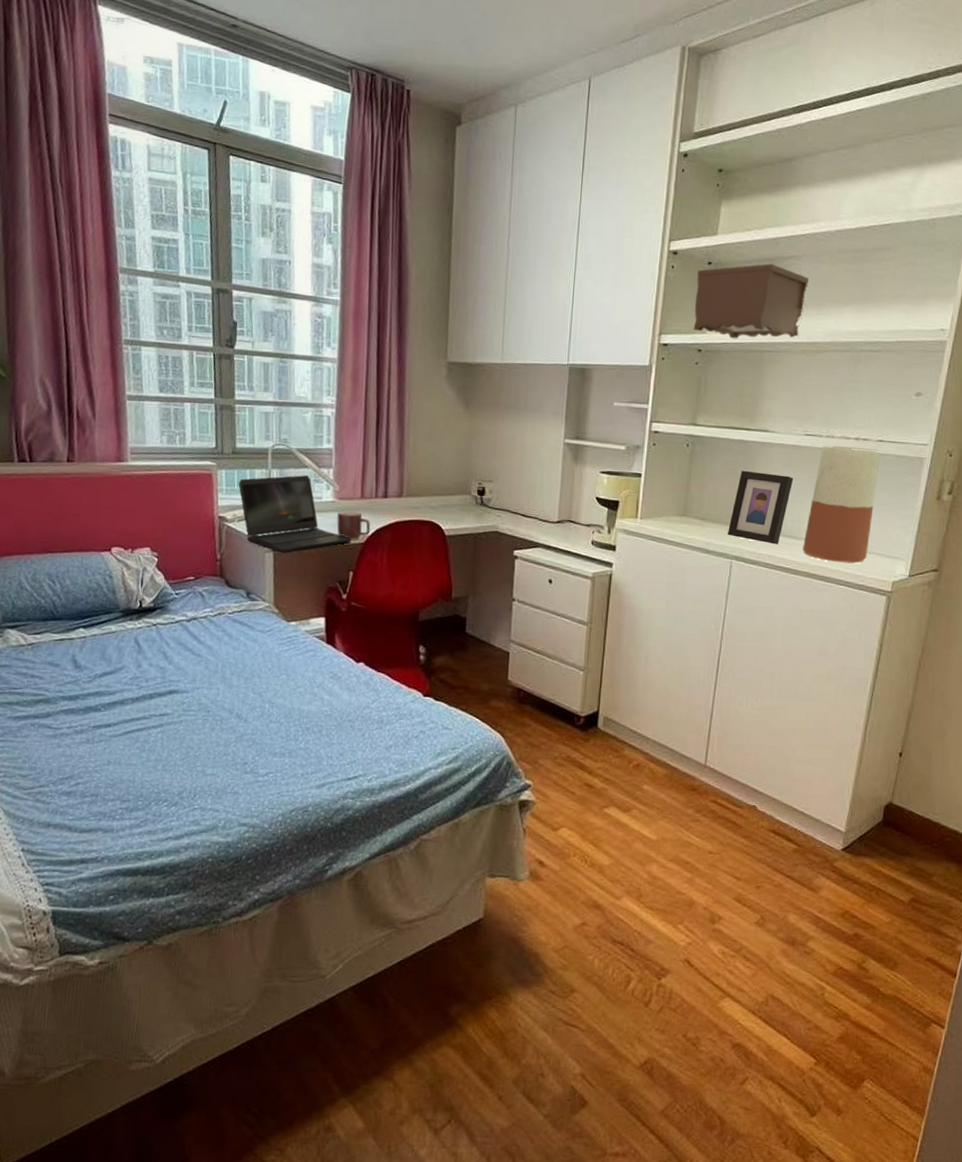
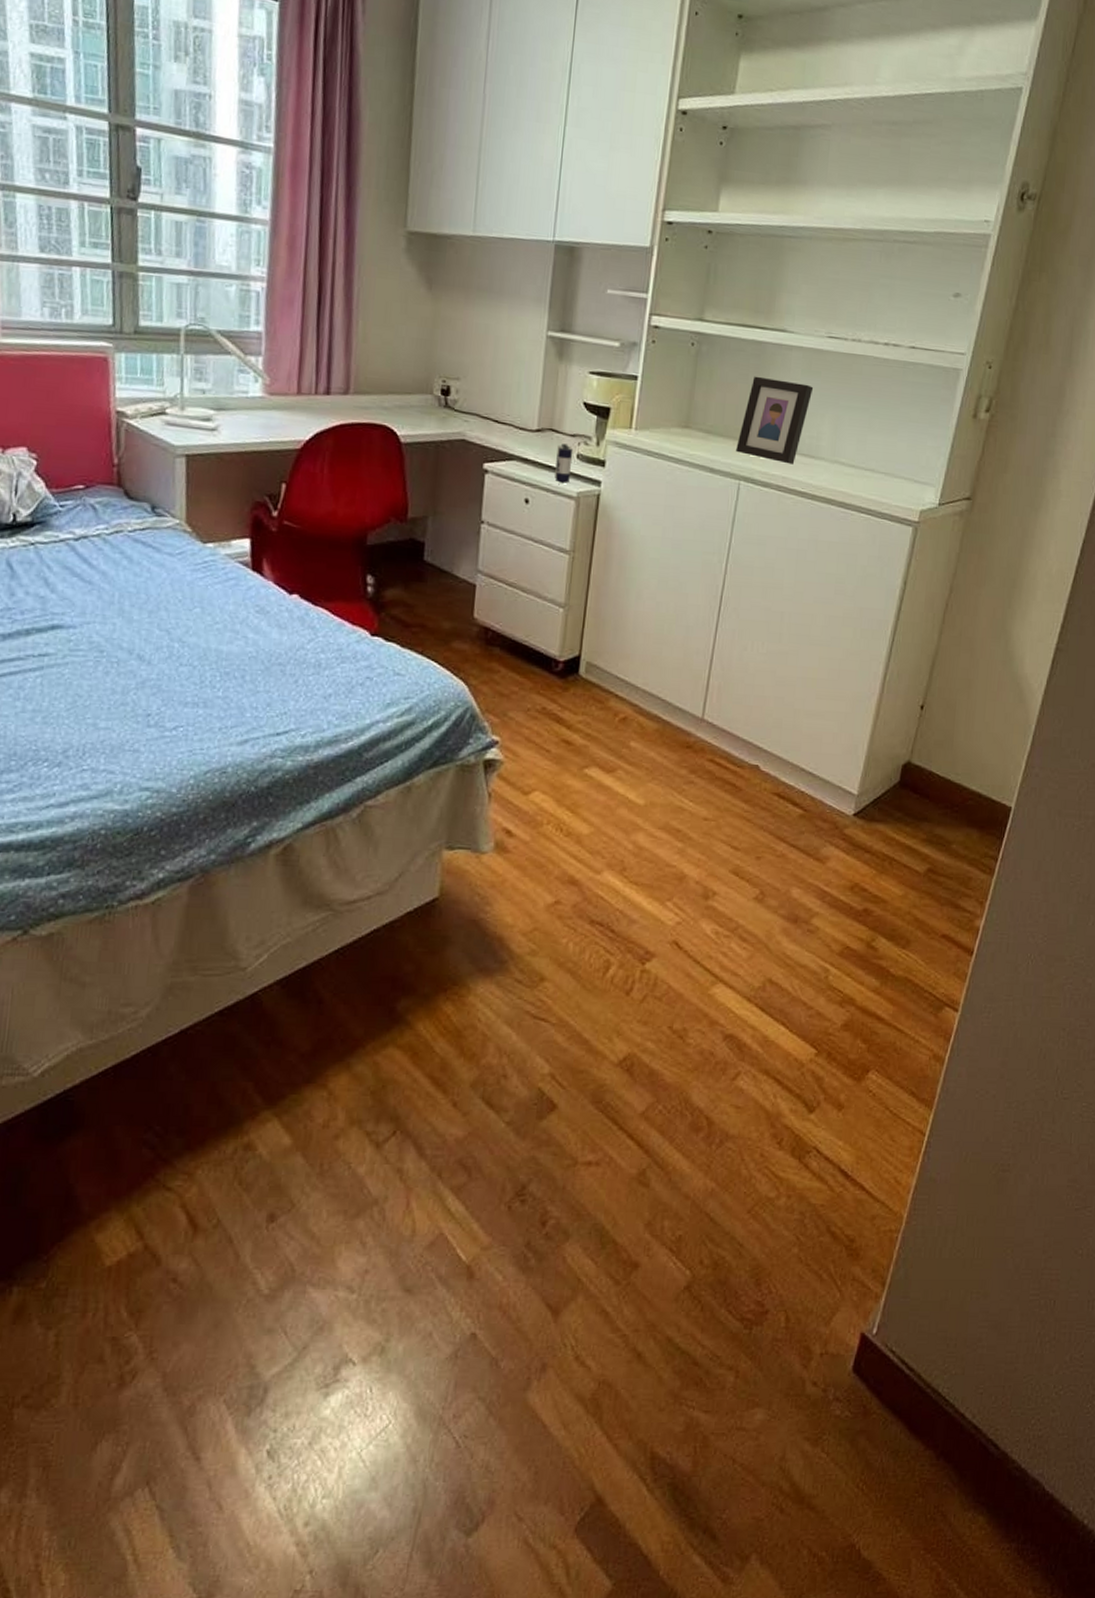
laptop computer: present [238,474,352,554] -> none [141,363,285,460]
mug: present [336,511,371,541] -> none [266,409,309,446]
candle: none [573,532,592,572] -> present [554,443,577,491]
decorative box: present [693,263,810,339] -> none [703,132,839,222]
vase: present [803,445,880,564] -> none [821,350,912,489]

